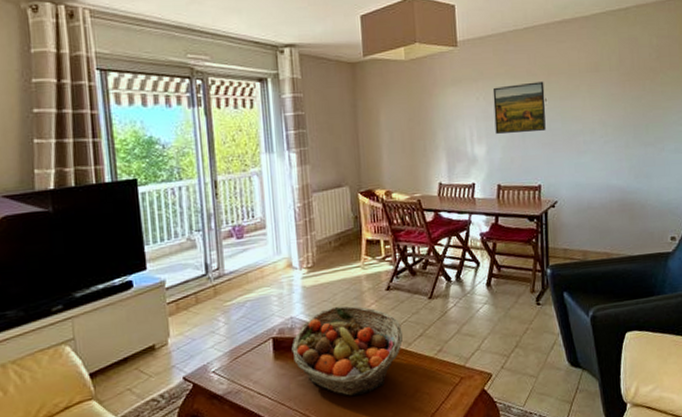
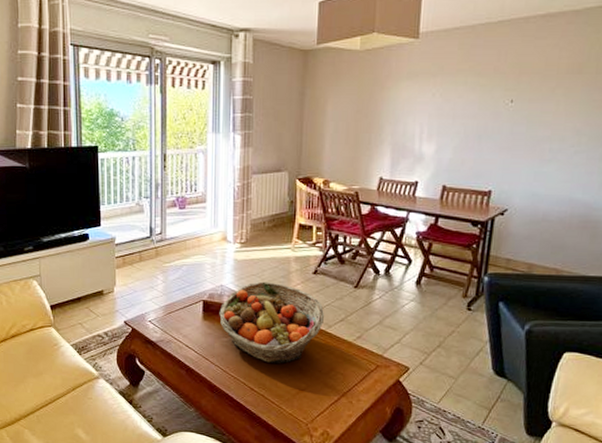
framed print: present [492,81,546,134] -> none [448,81,513,133]

